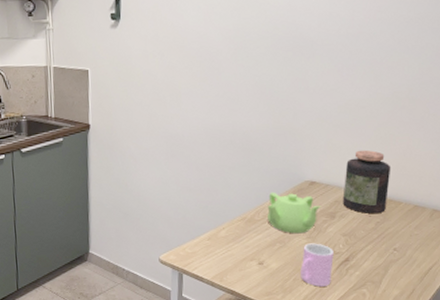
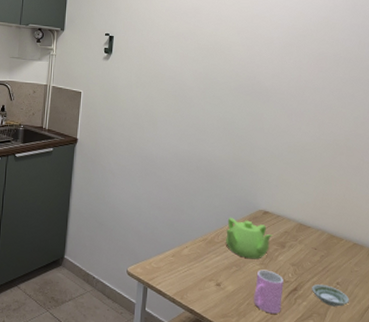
jar: present [342,150,391,214] -> none [292,187,333,248]
saucer: none [366,252,407,273] -> present [312,284,349,307]

